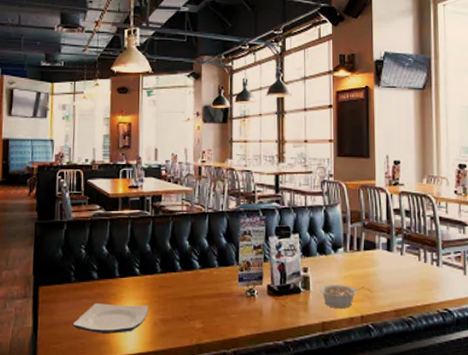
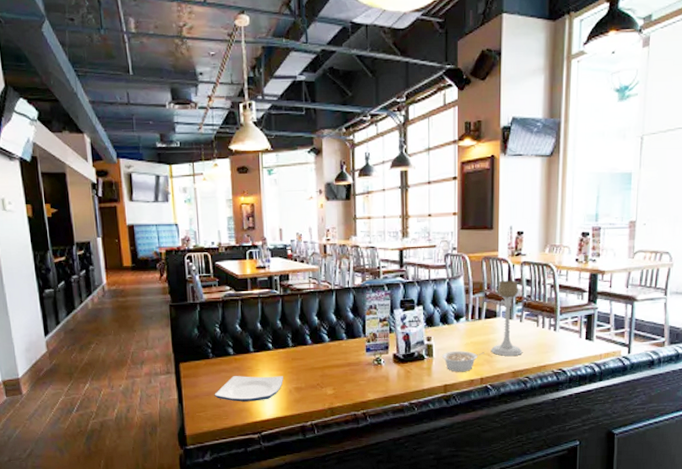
candle holder: none [371,210,405,292] -> present [490,280,523,356]

